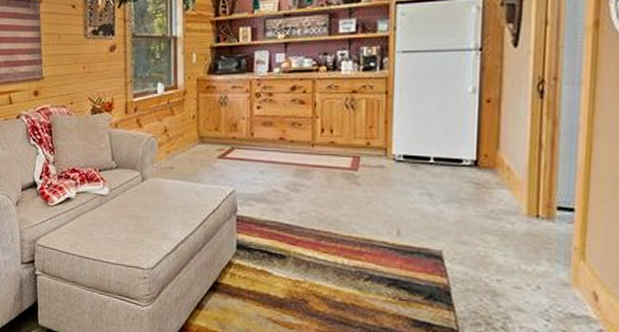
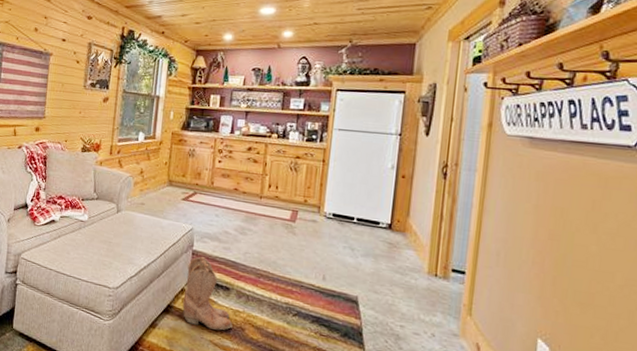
boots: none [231,221,293,305] -> present [182,256,233,331]

